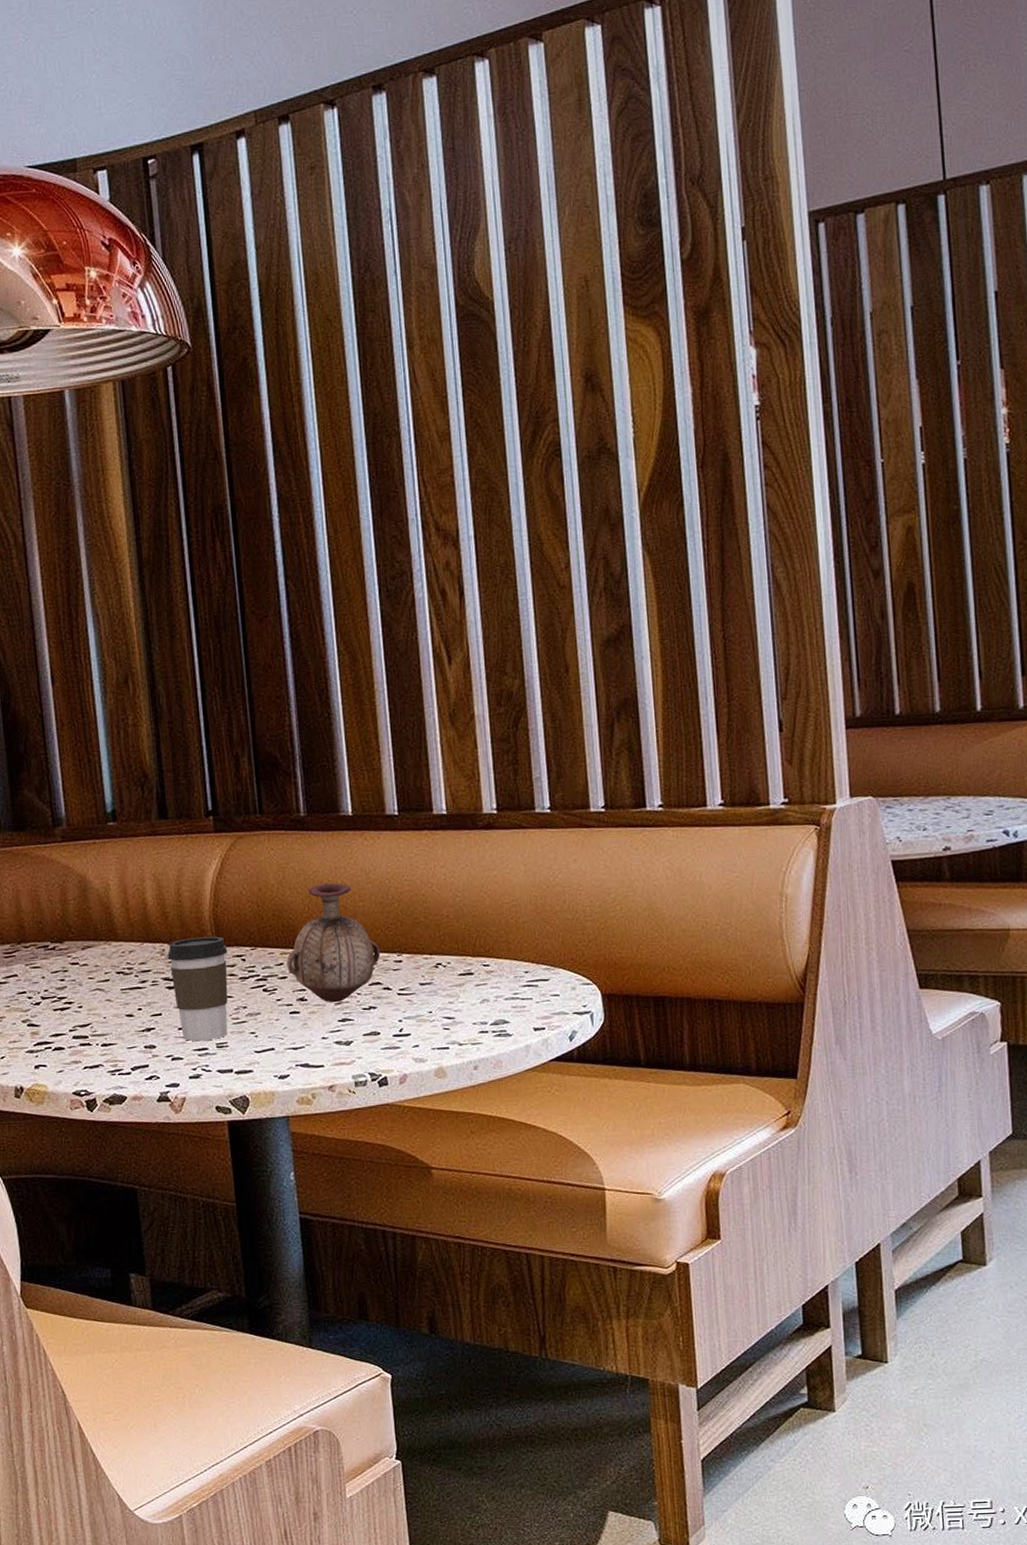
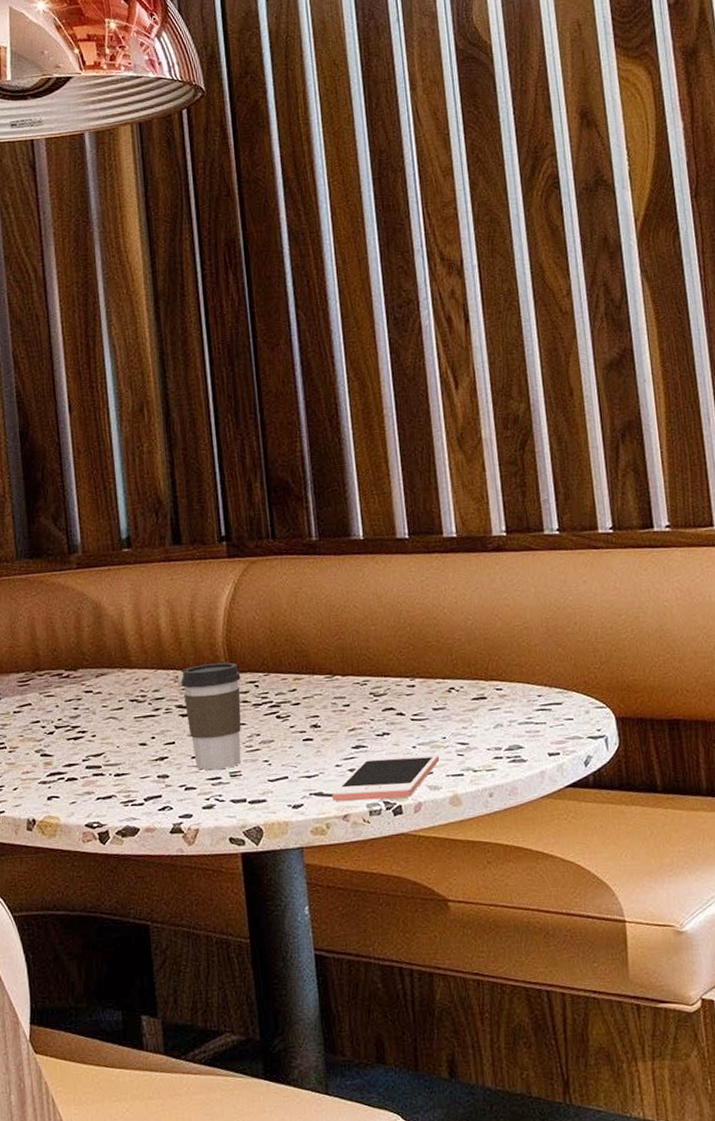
vase: present [286,883,381,1003] -> none [299,607,394,730]
cell phone: none [317,1027,426,1073] -> present [331,754,440,802]

